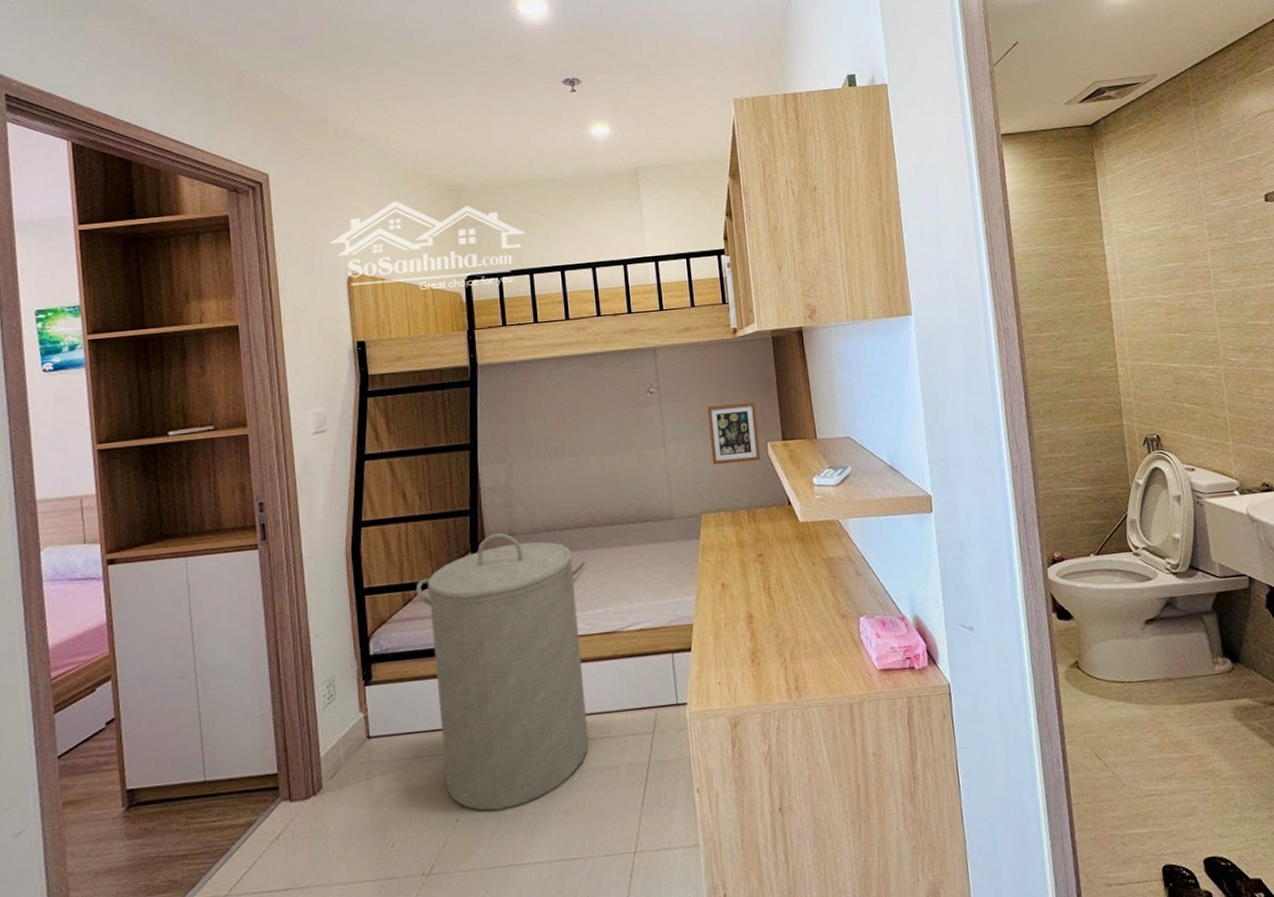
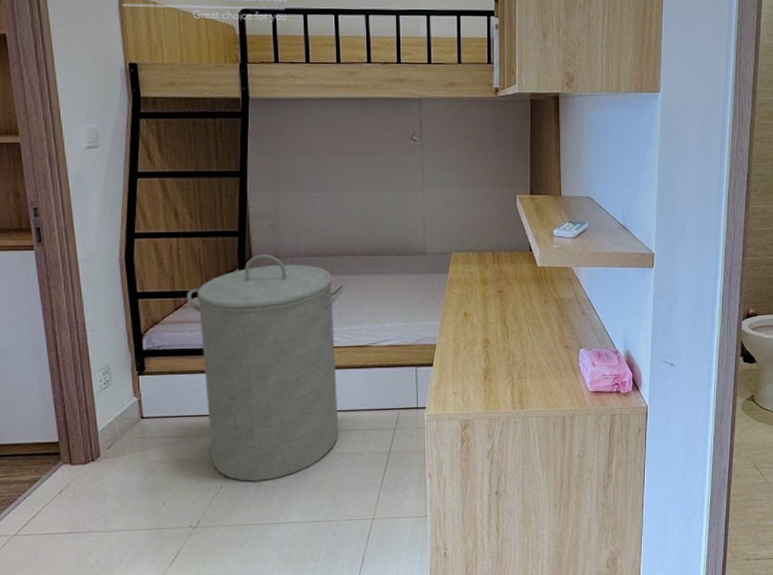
picture frame: present [707,401,761,465] -> none [465,157,509,211]

